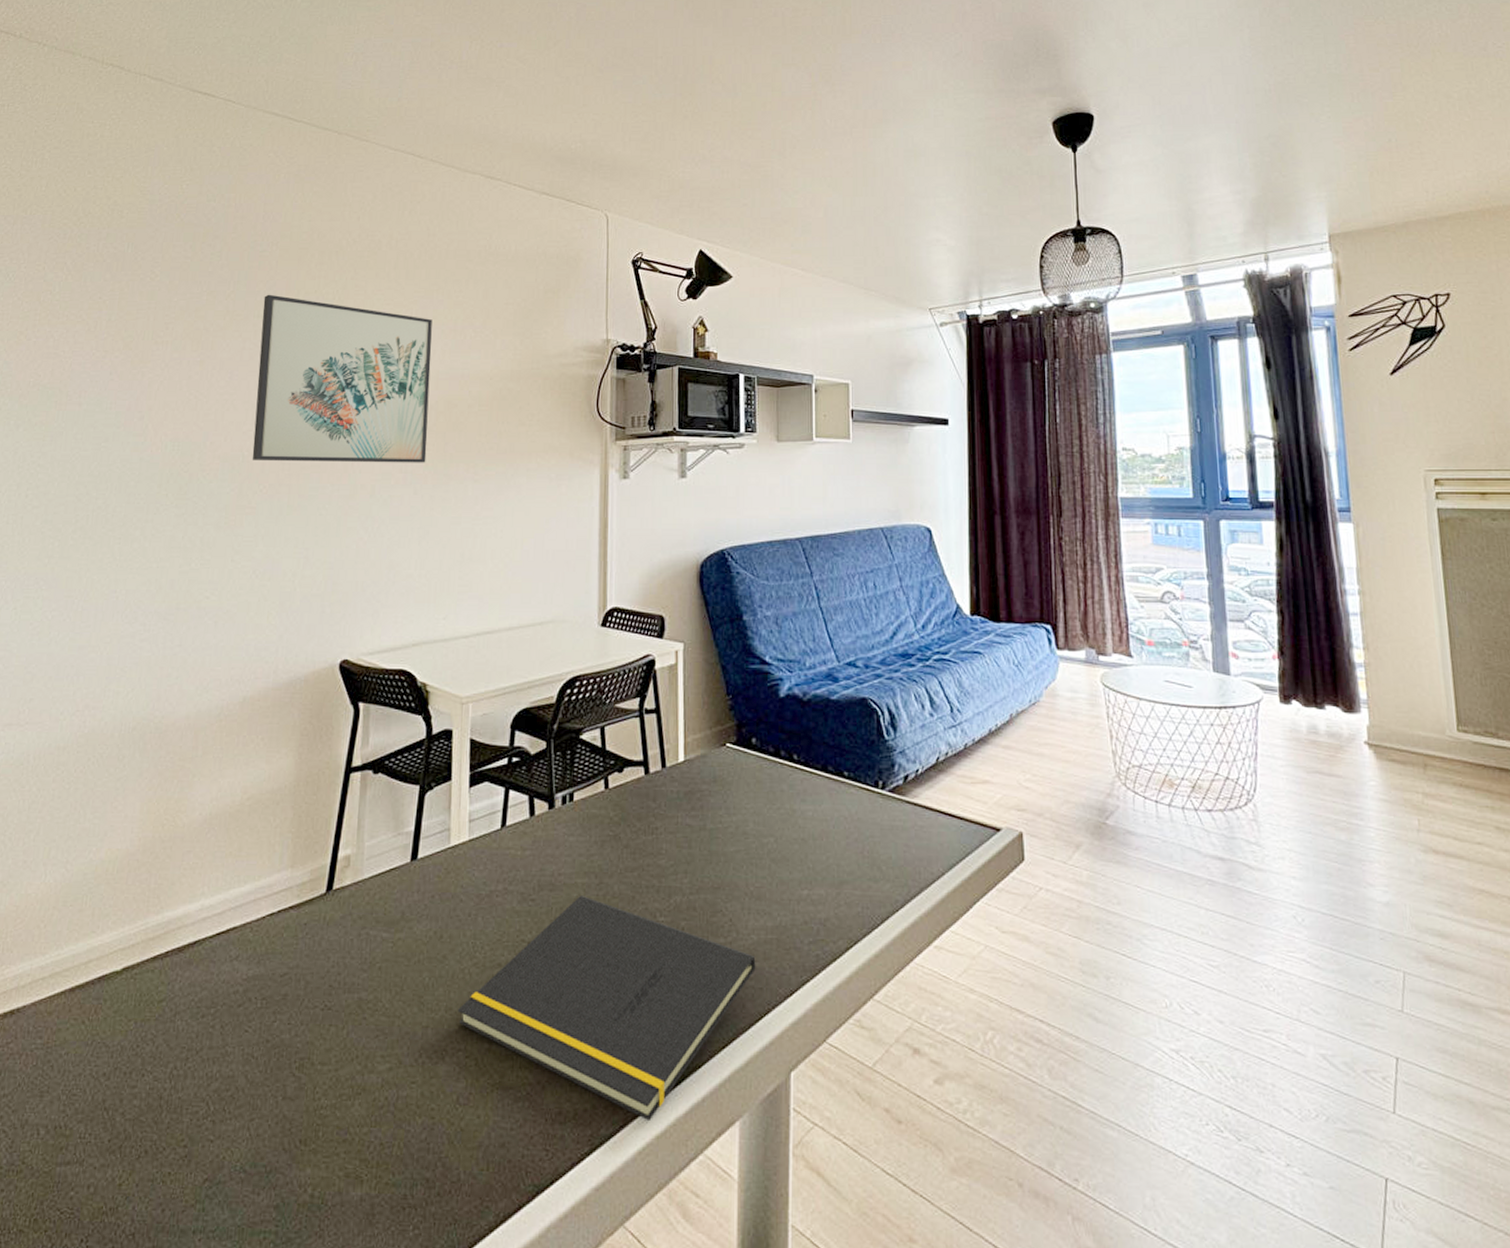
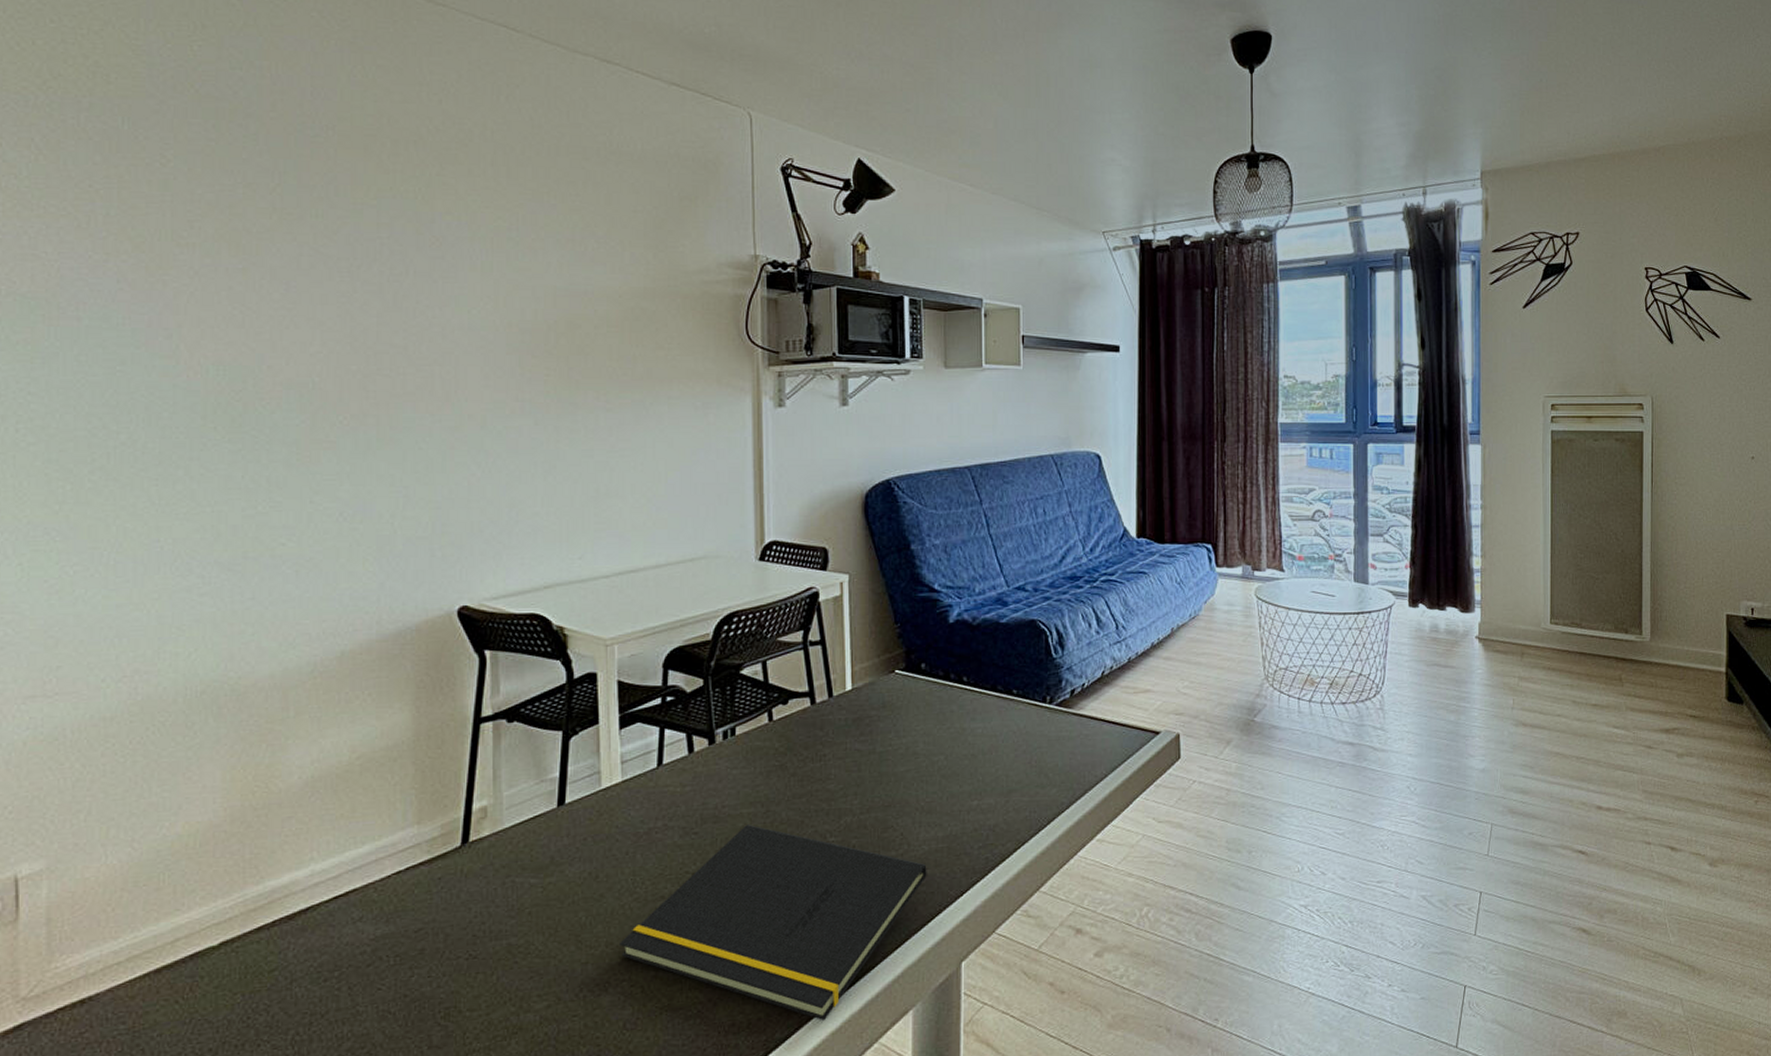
wall art: present [252,294,432,463] -> none [322,189,547,391]

